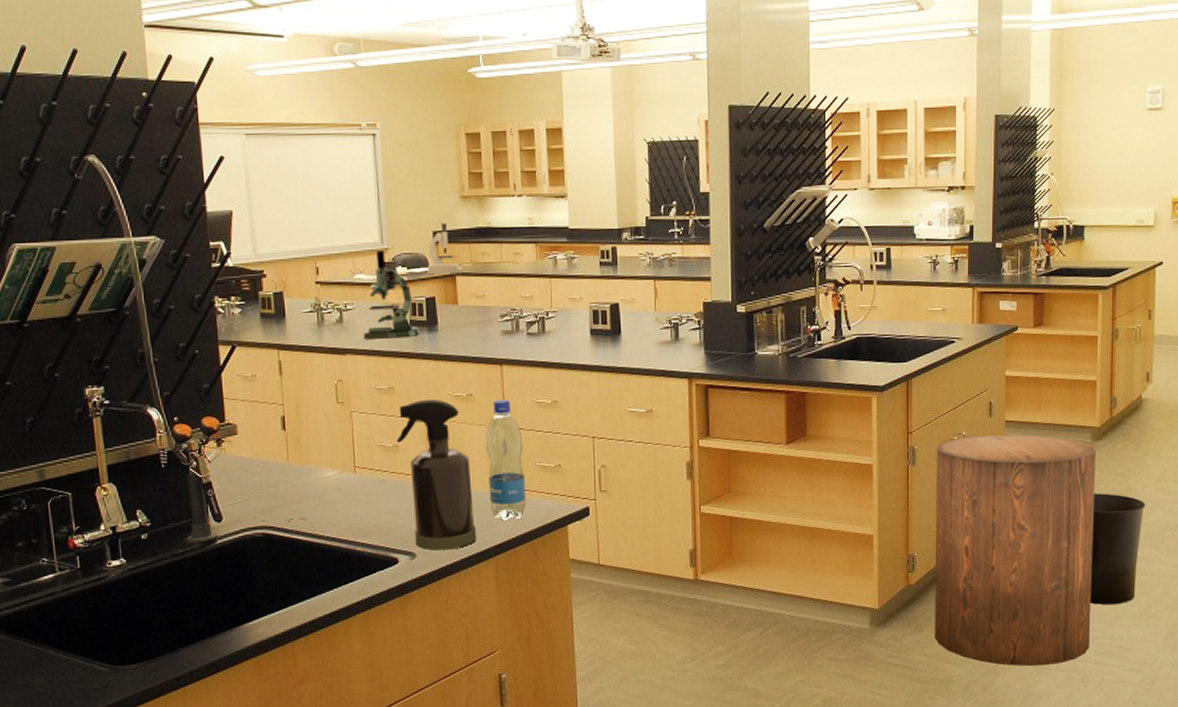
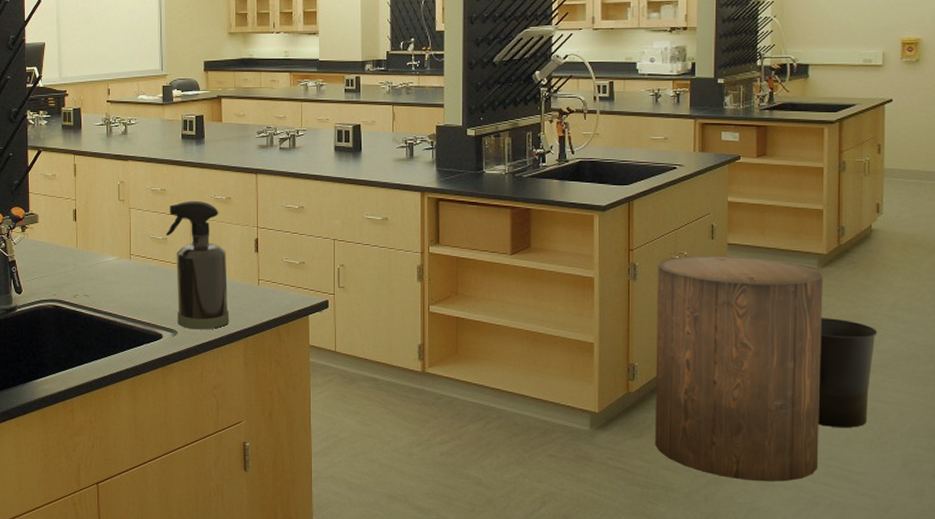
microscope: present [364,251,419,339] -> none [143,76,188,149]
microscope: present [427,223,464,275] -> none [198,55,228,97]
bottle: present [485,399,527,520] -> none [240,203,274,307]

